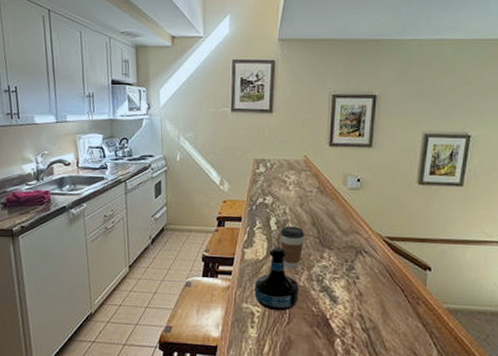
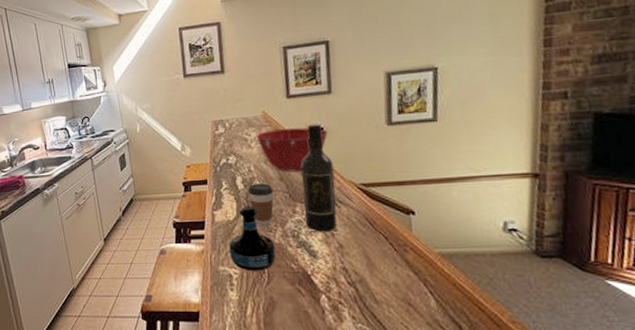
mixing bowl: none [295,175,364,219] -> present [256,127,328,172]
wine bottle: none [331,174,364,280] -> present [301,124,337,232]

